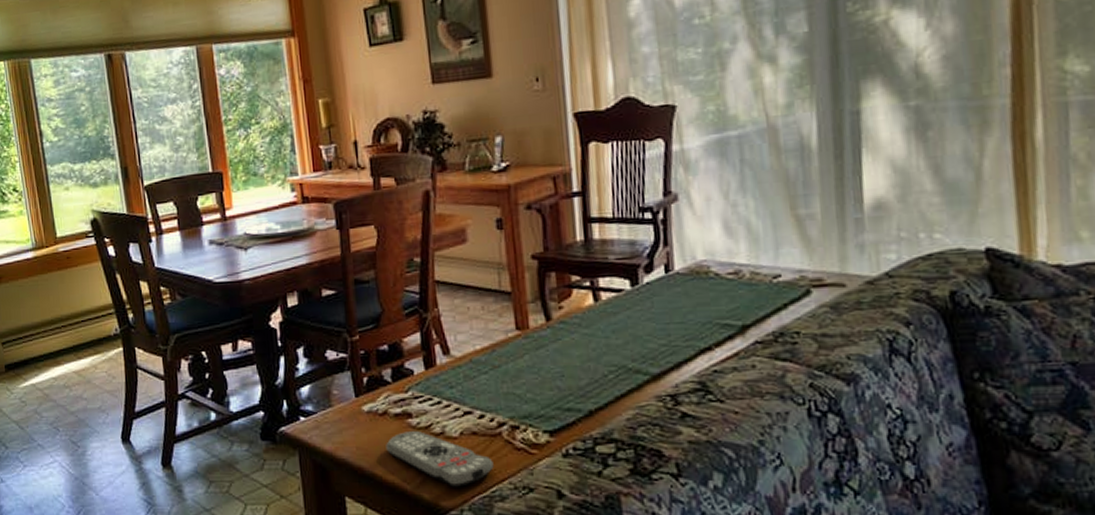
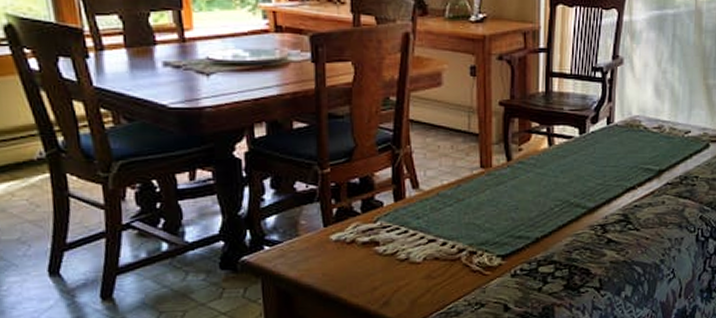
remote control: present [386,431,494,487] -> none [352,258,452,306]

